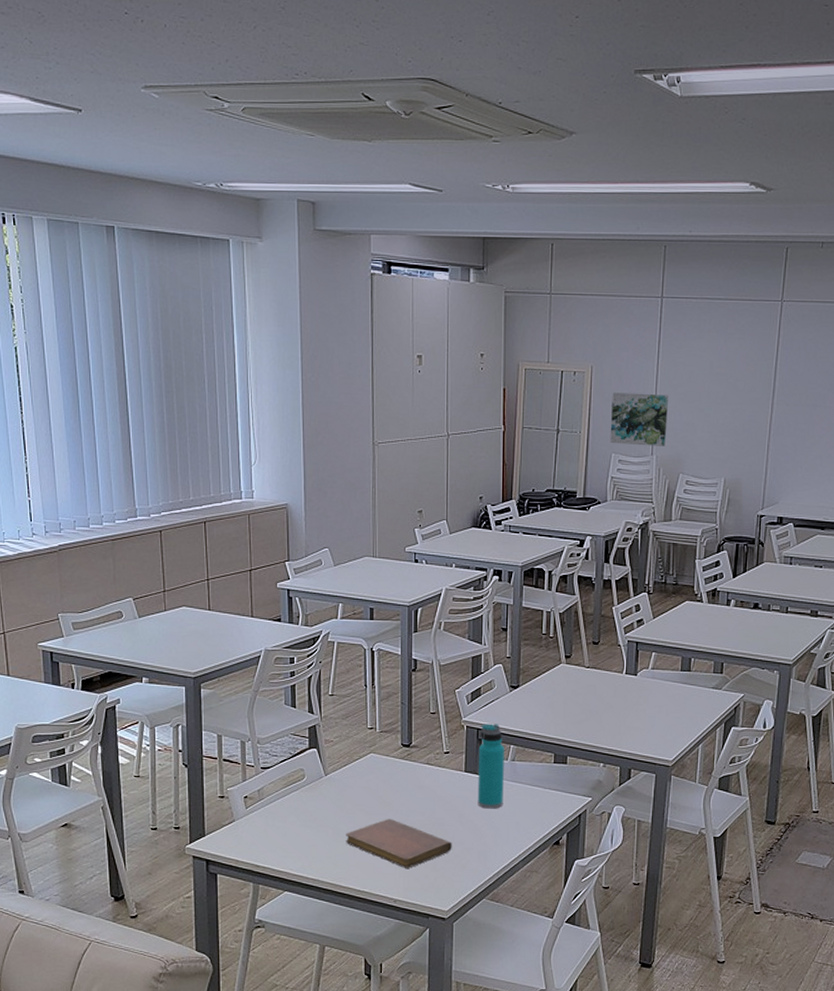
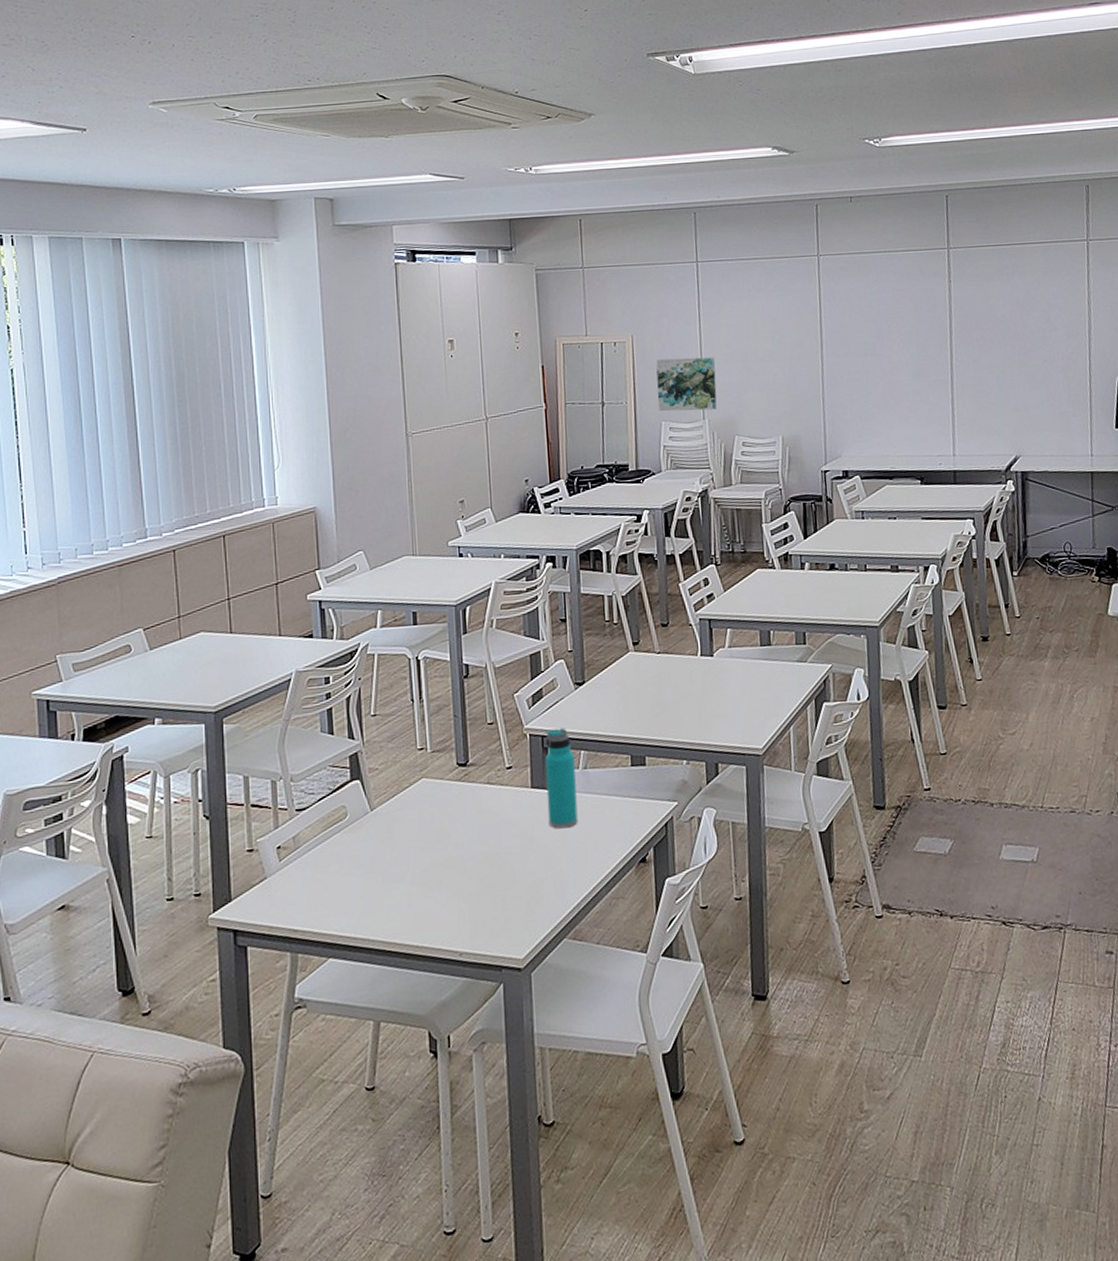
notebook: present [346,819,452,868] -> none [398,854,523,912]

